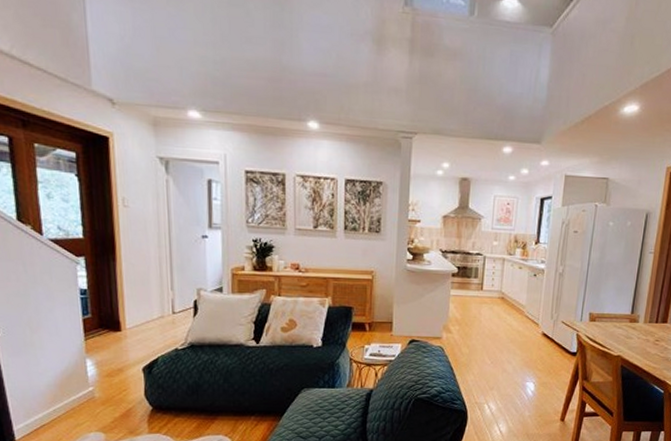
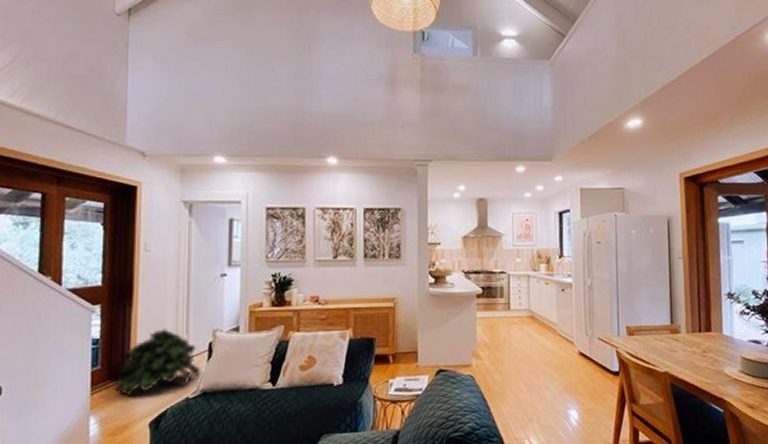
potted plant: none [106,284,188,345] -> present [114,329,201,397]

